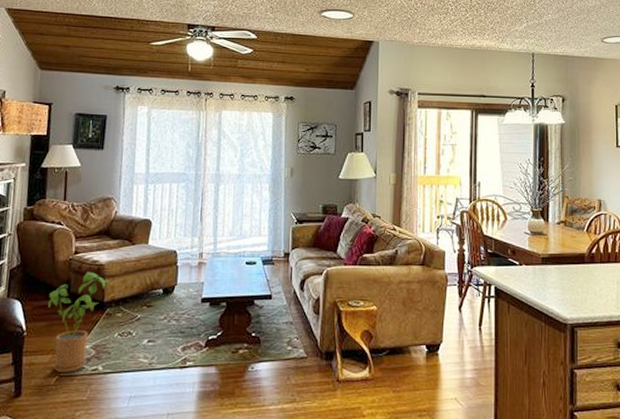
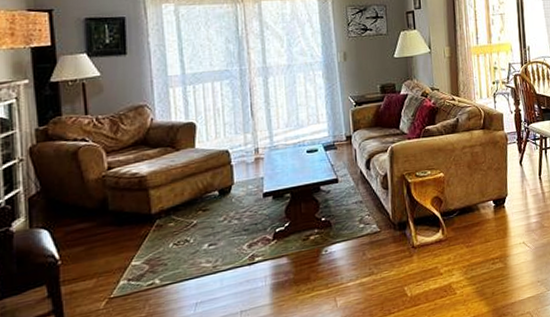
house plant: present [48,272,108,373] -> none [83,185,153,295]

